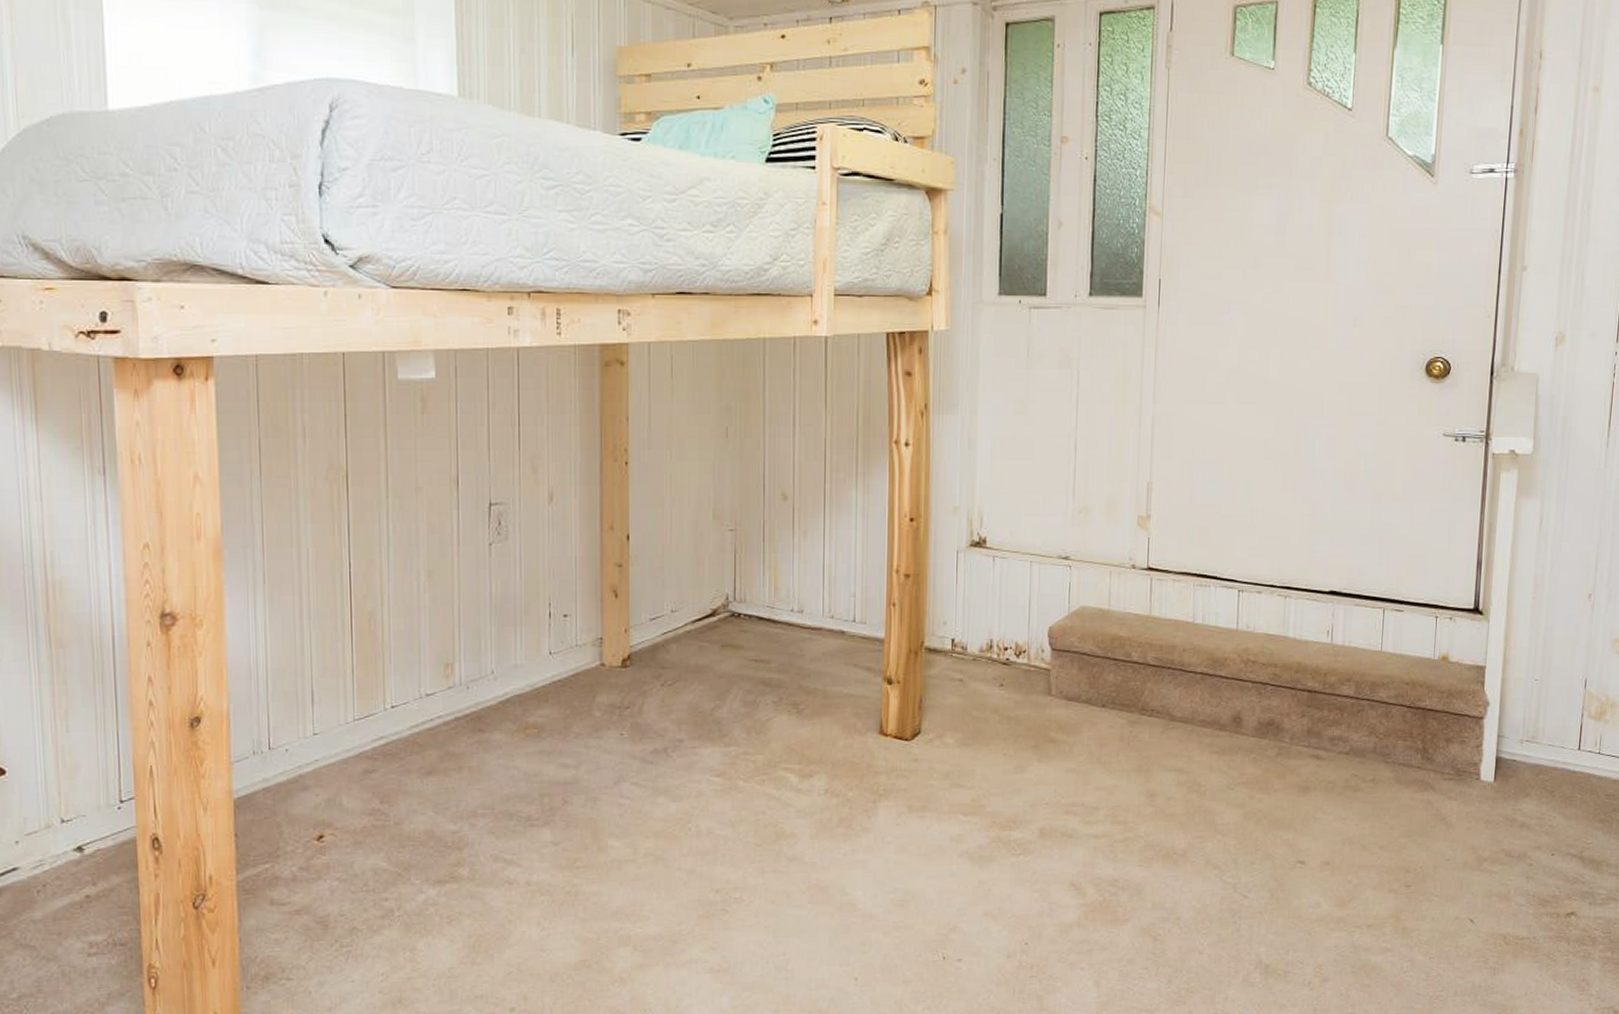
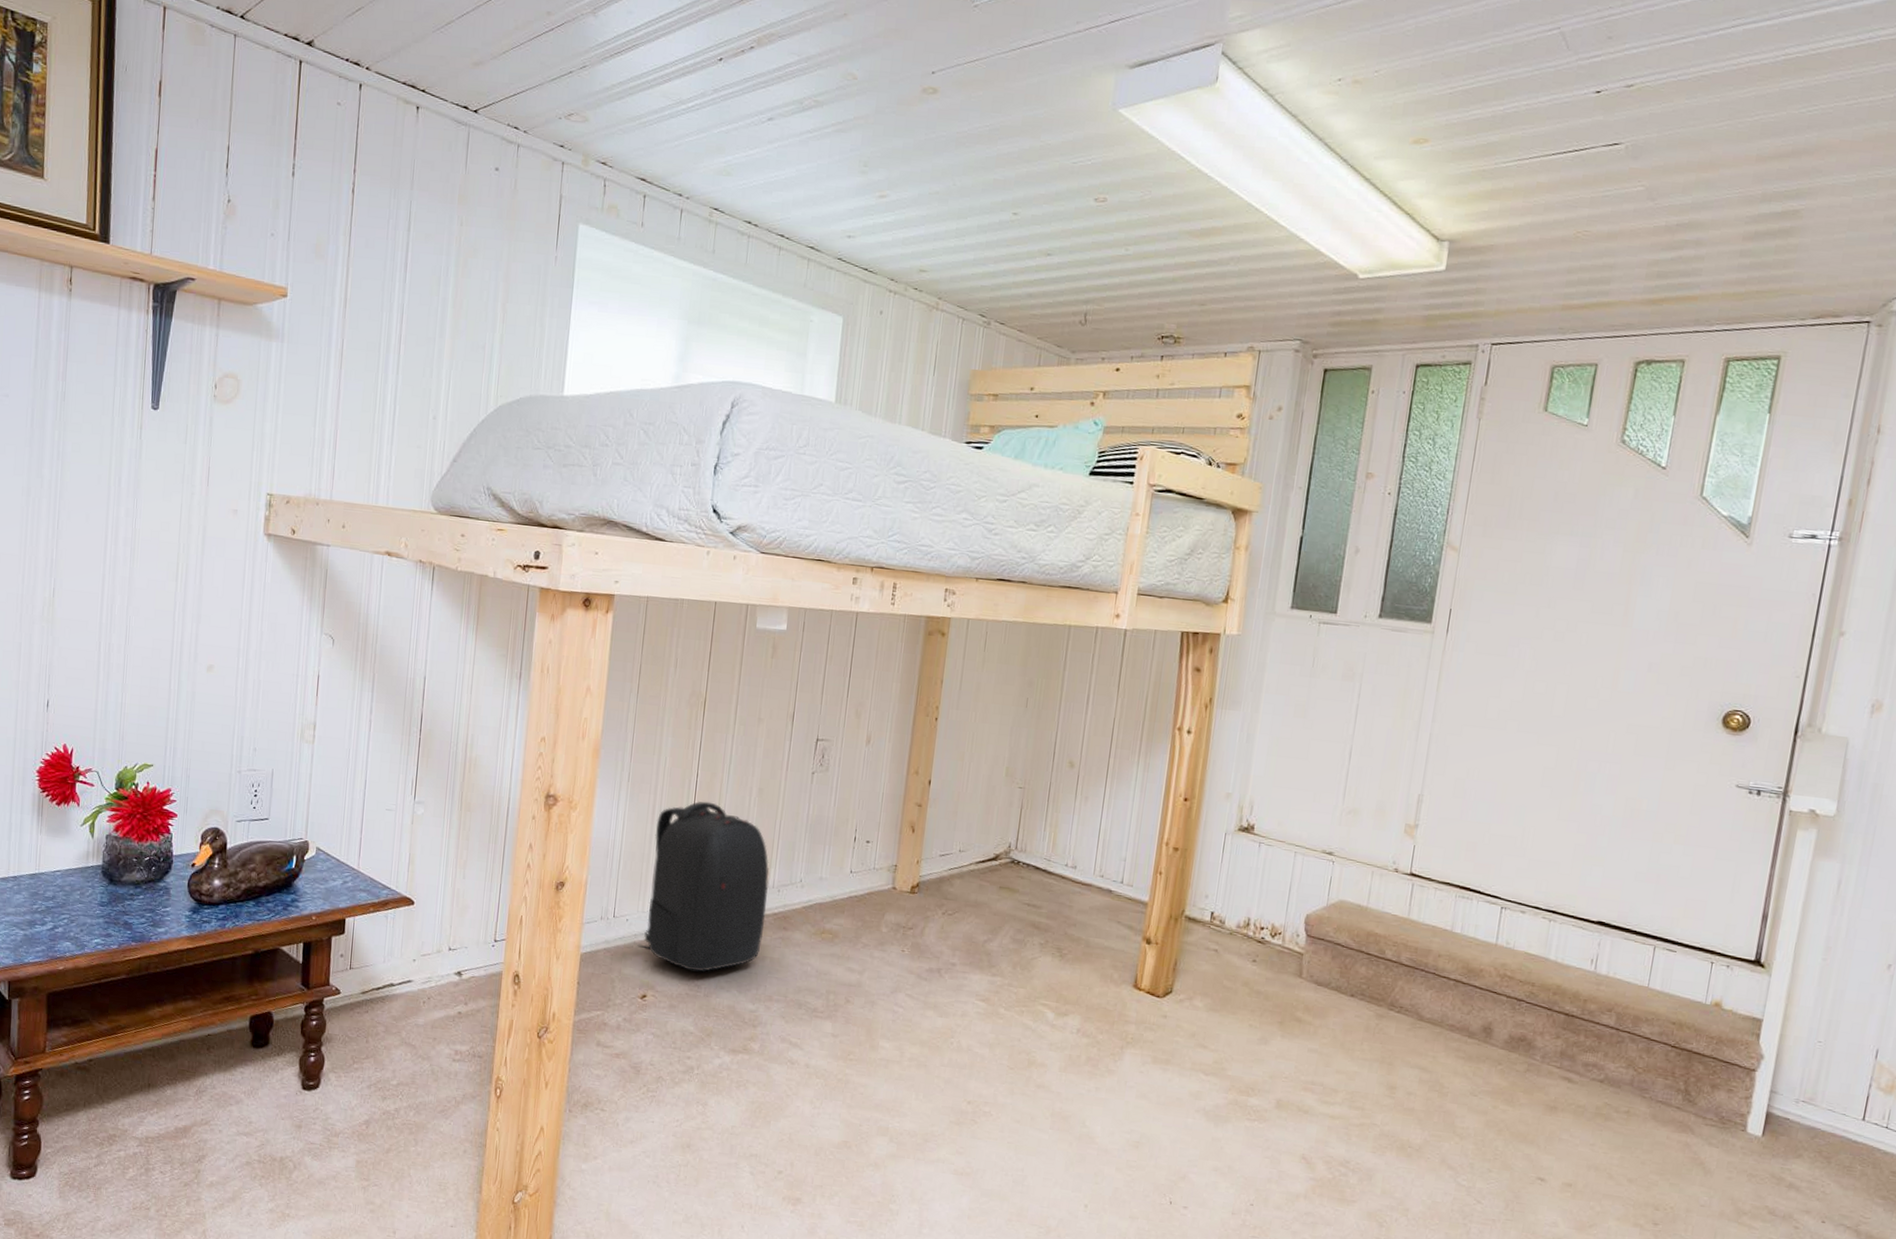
backpack: none [304,595,457,798] -> present [637,801,769,973]

